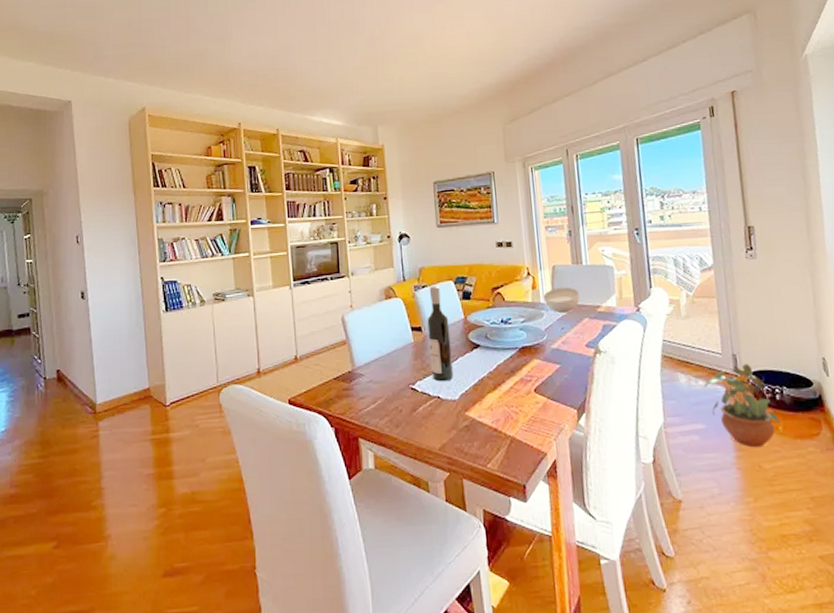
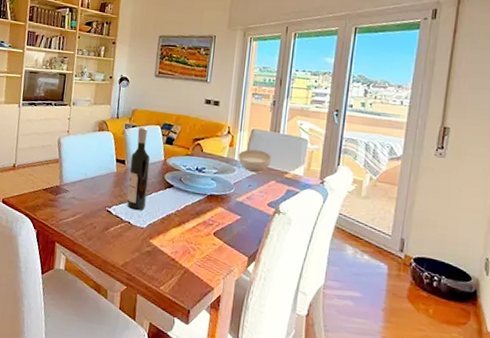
potted plant: present [704,363,780,448] -> none [369,248,431,324]

